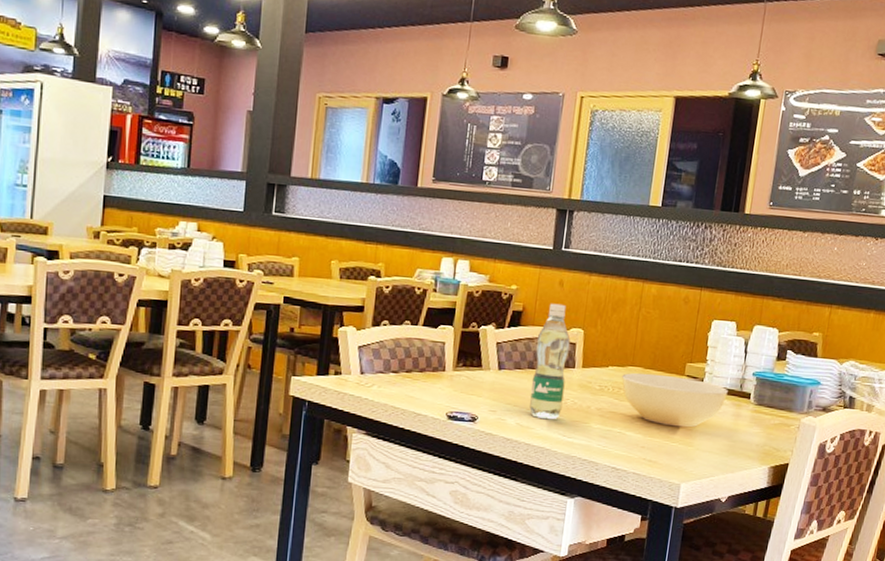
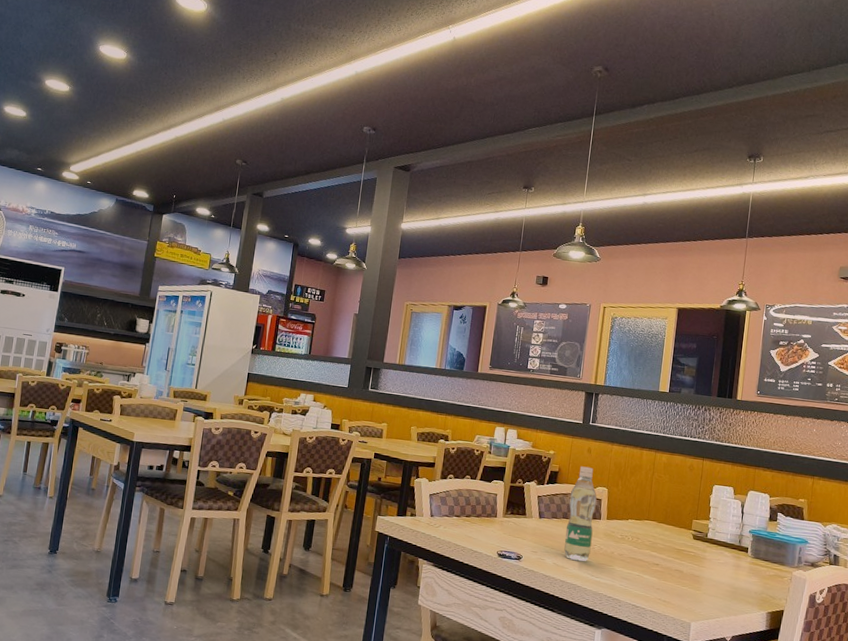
bowl: present [622,372,728,428] -> none [639,526,729,575]

